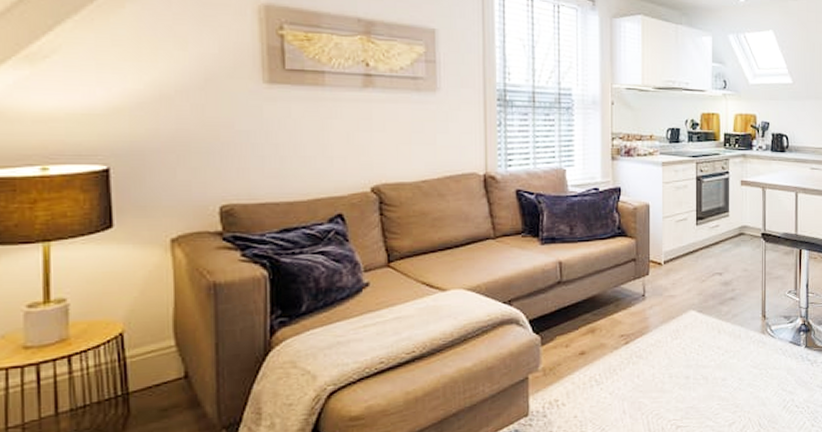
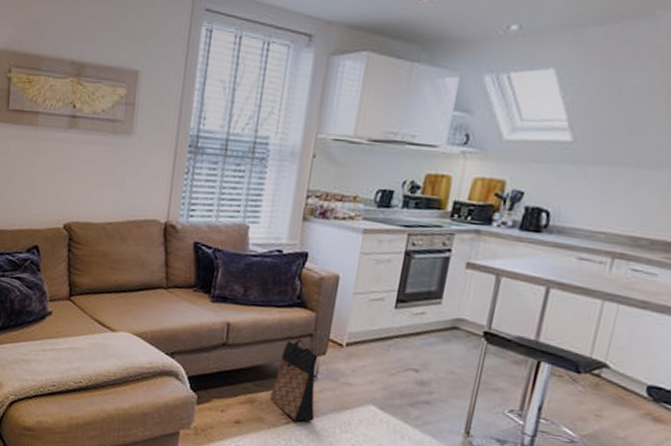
bag: none [608,266,649,339] -> present [269,339,318,422]

